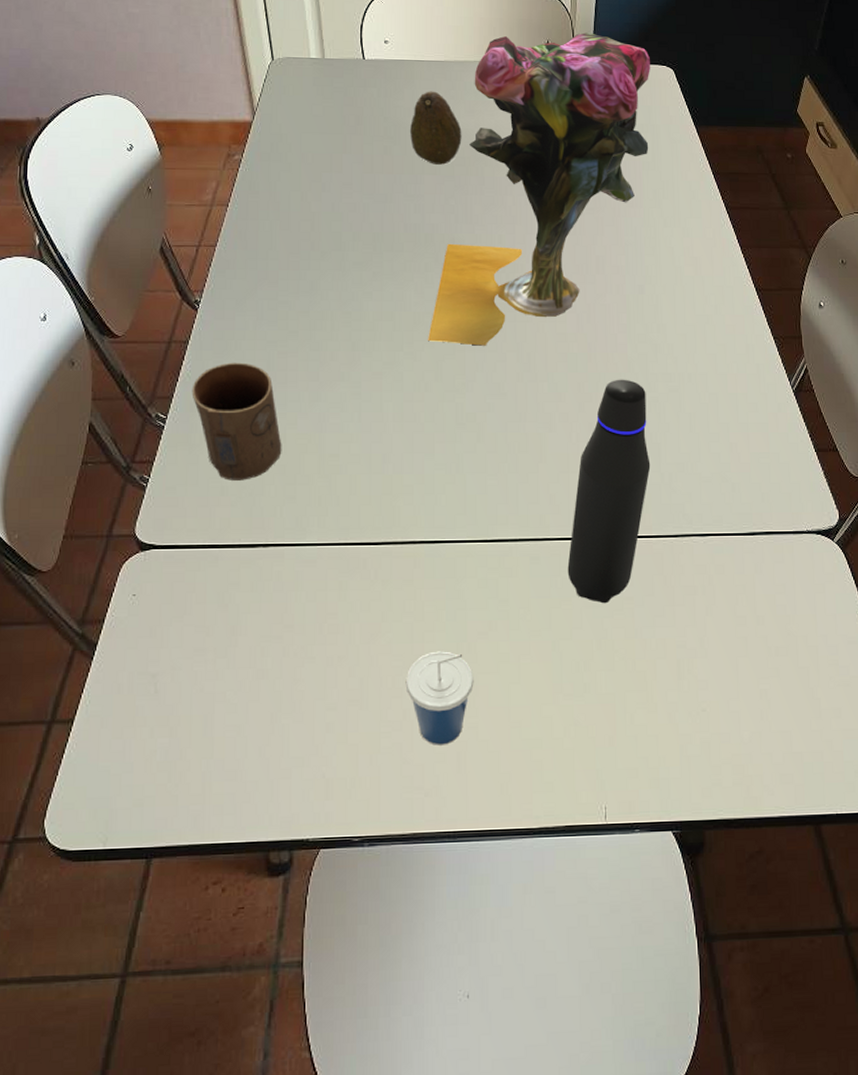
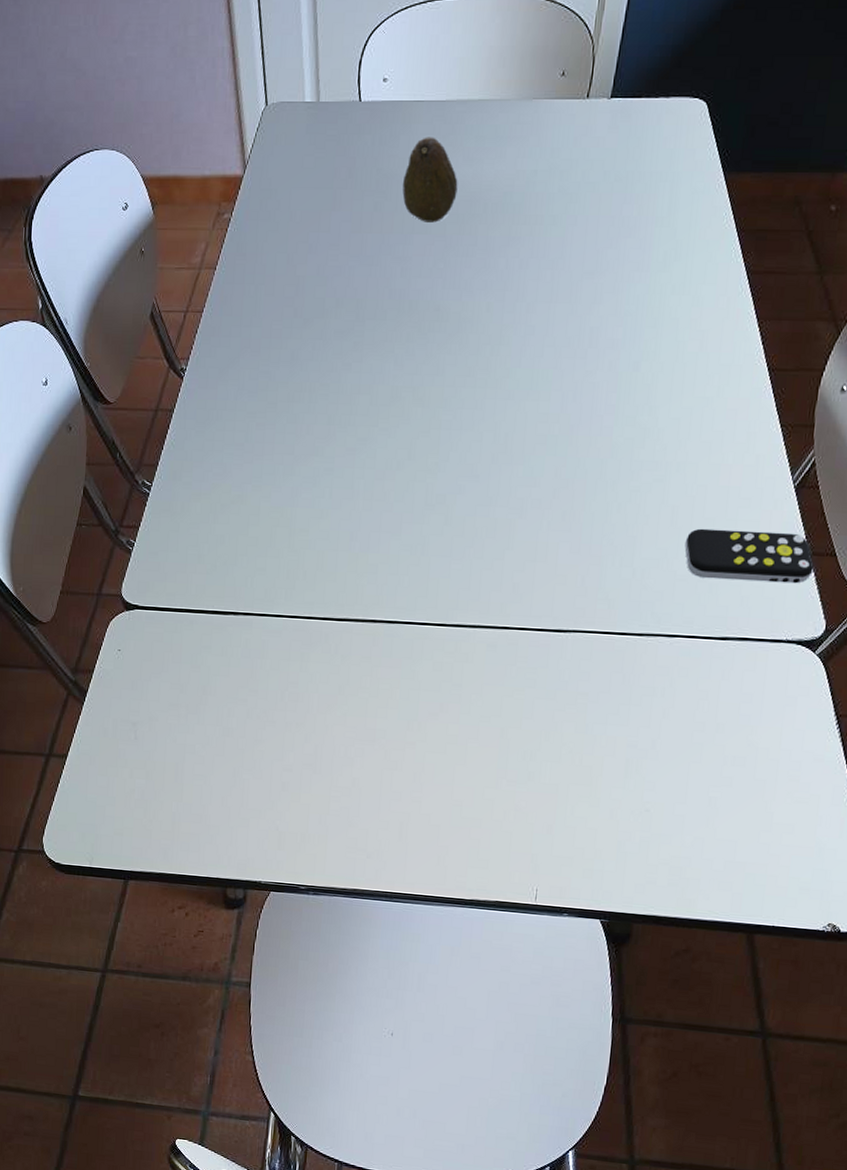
cup: present [191,362,282,481] -> none [175,432,256,550]
cup: present [405,651,474,747] -> none [356,727,422,815]
vase: present [428,32,650,346] -> none [404,59,681,424]
water bottle: present [567,379,651,604] -> none [523,465,628,697]
remote control: none [705,432,820,479] -> present [685,528,814,584]

